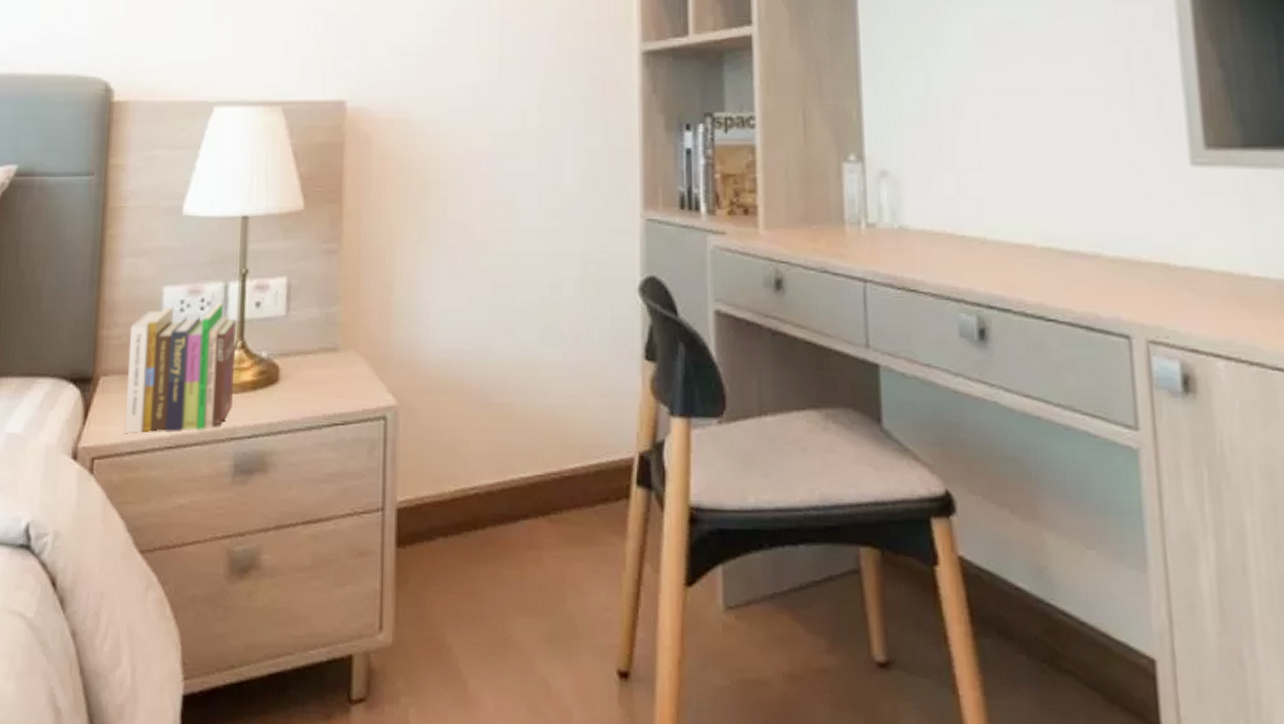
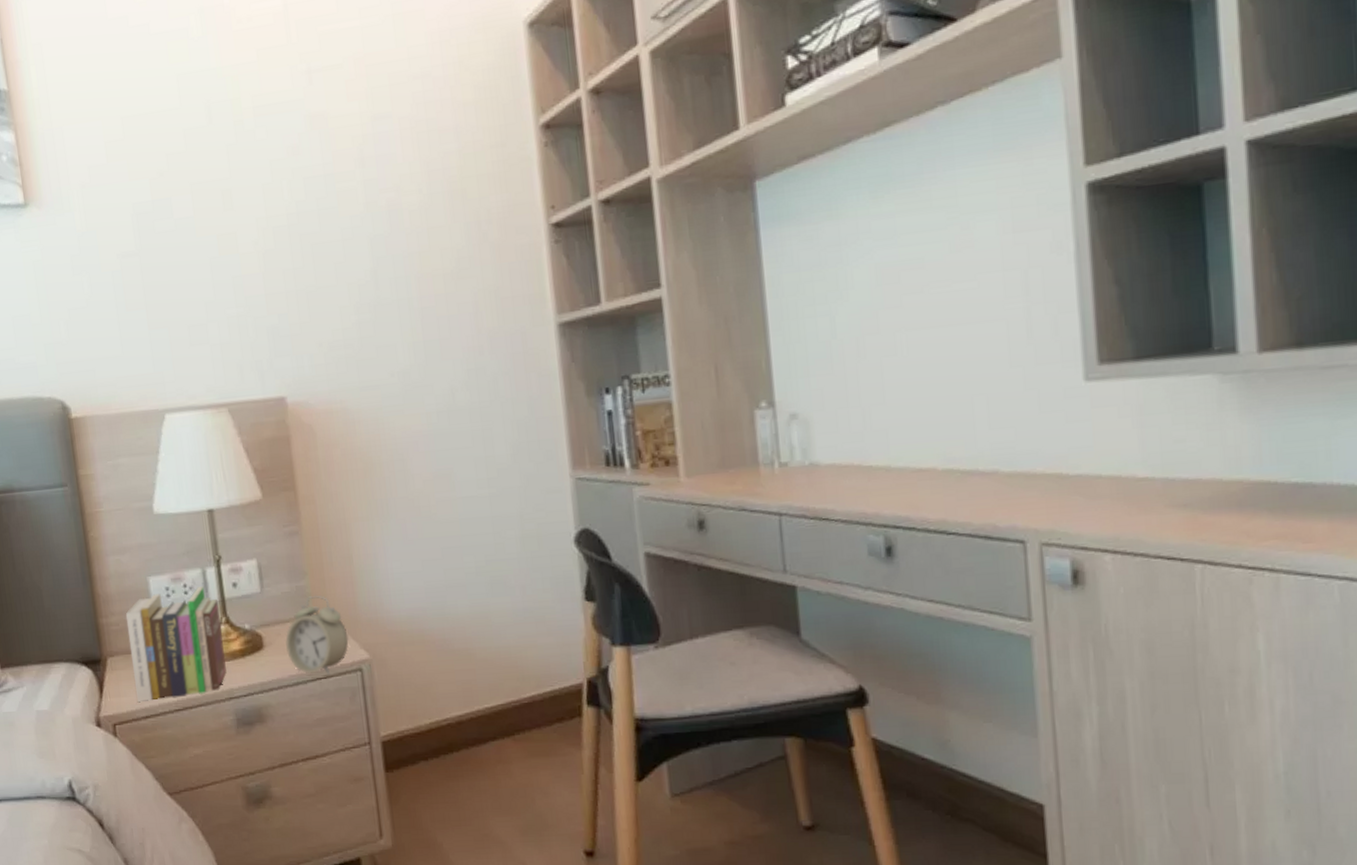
alarm clock: none [303,326,376,421] -> present [285,595,349,675]

